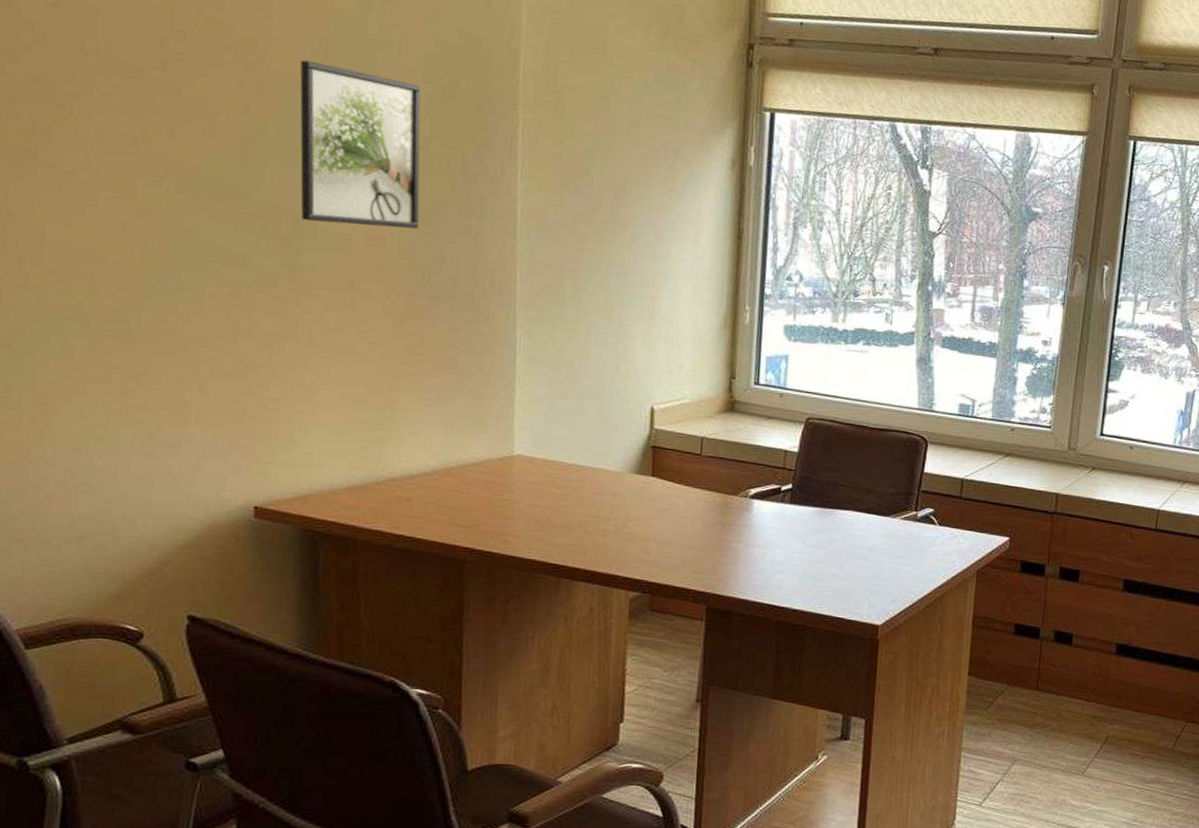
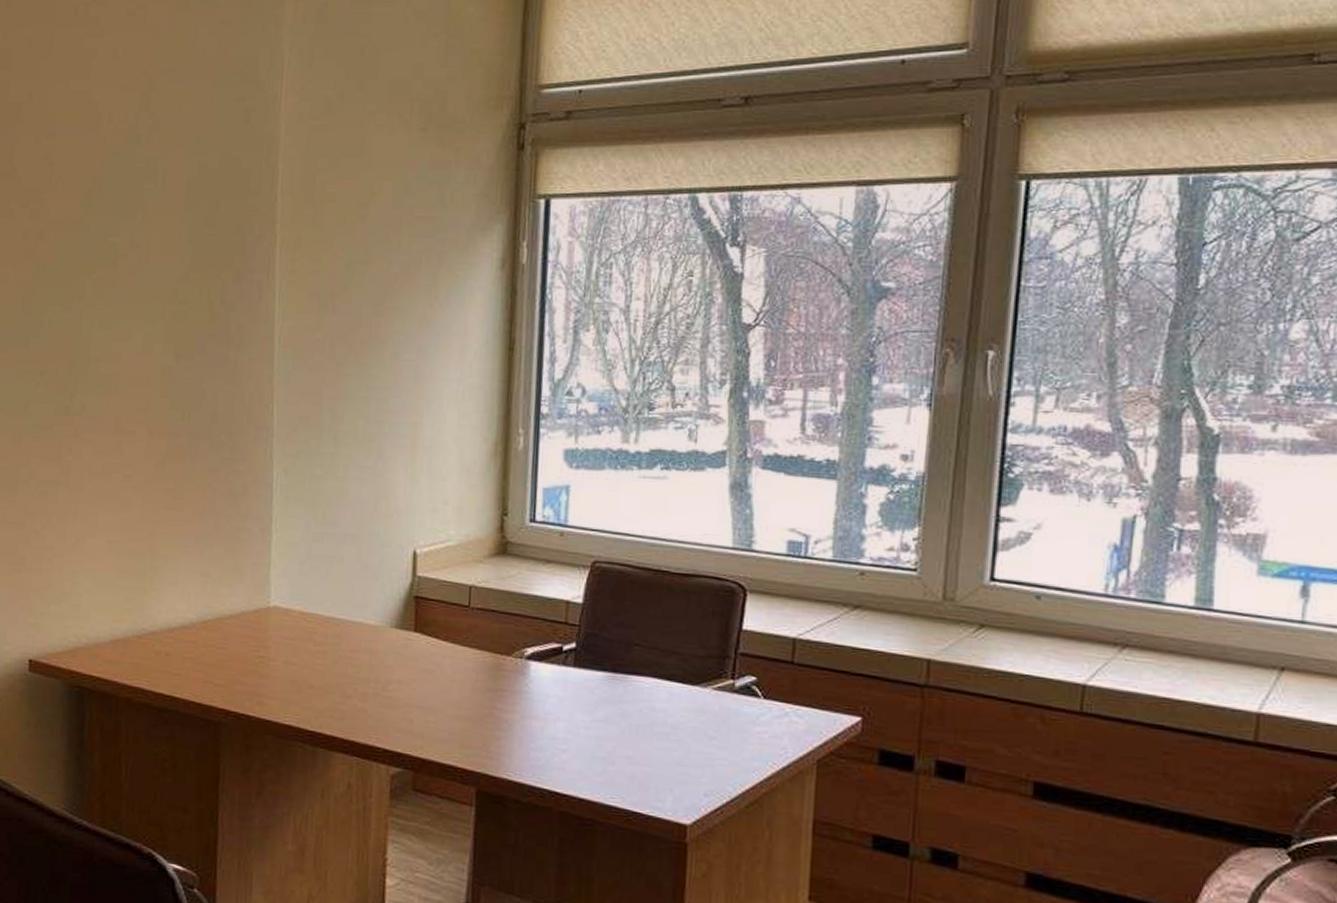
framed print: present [300,60,421,229] -> none [74,201,183,365]

